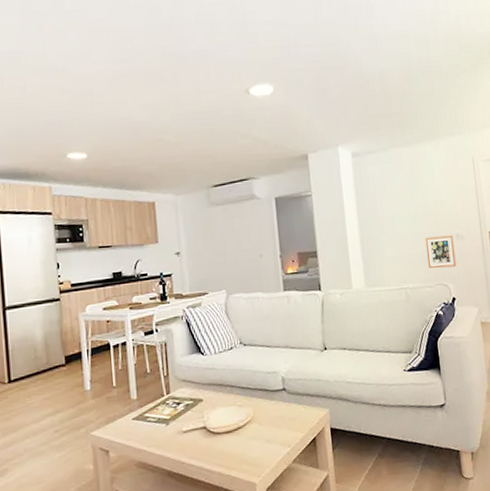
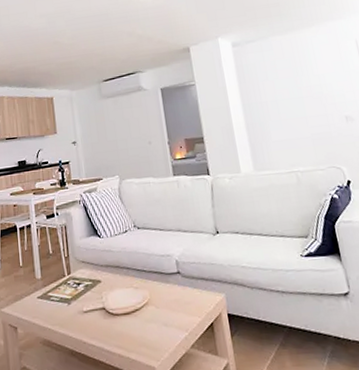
picture frame: present [425,235,456,268] -> none [312,117,349,151]

